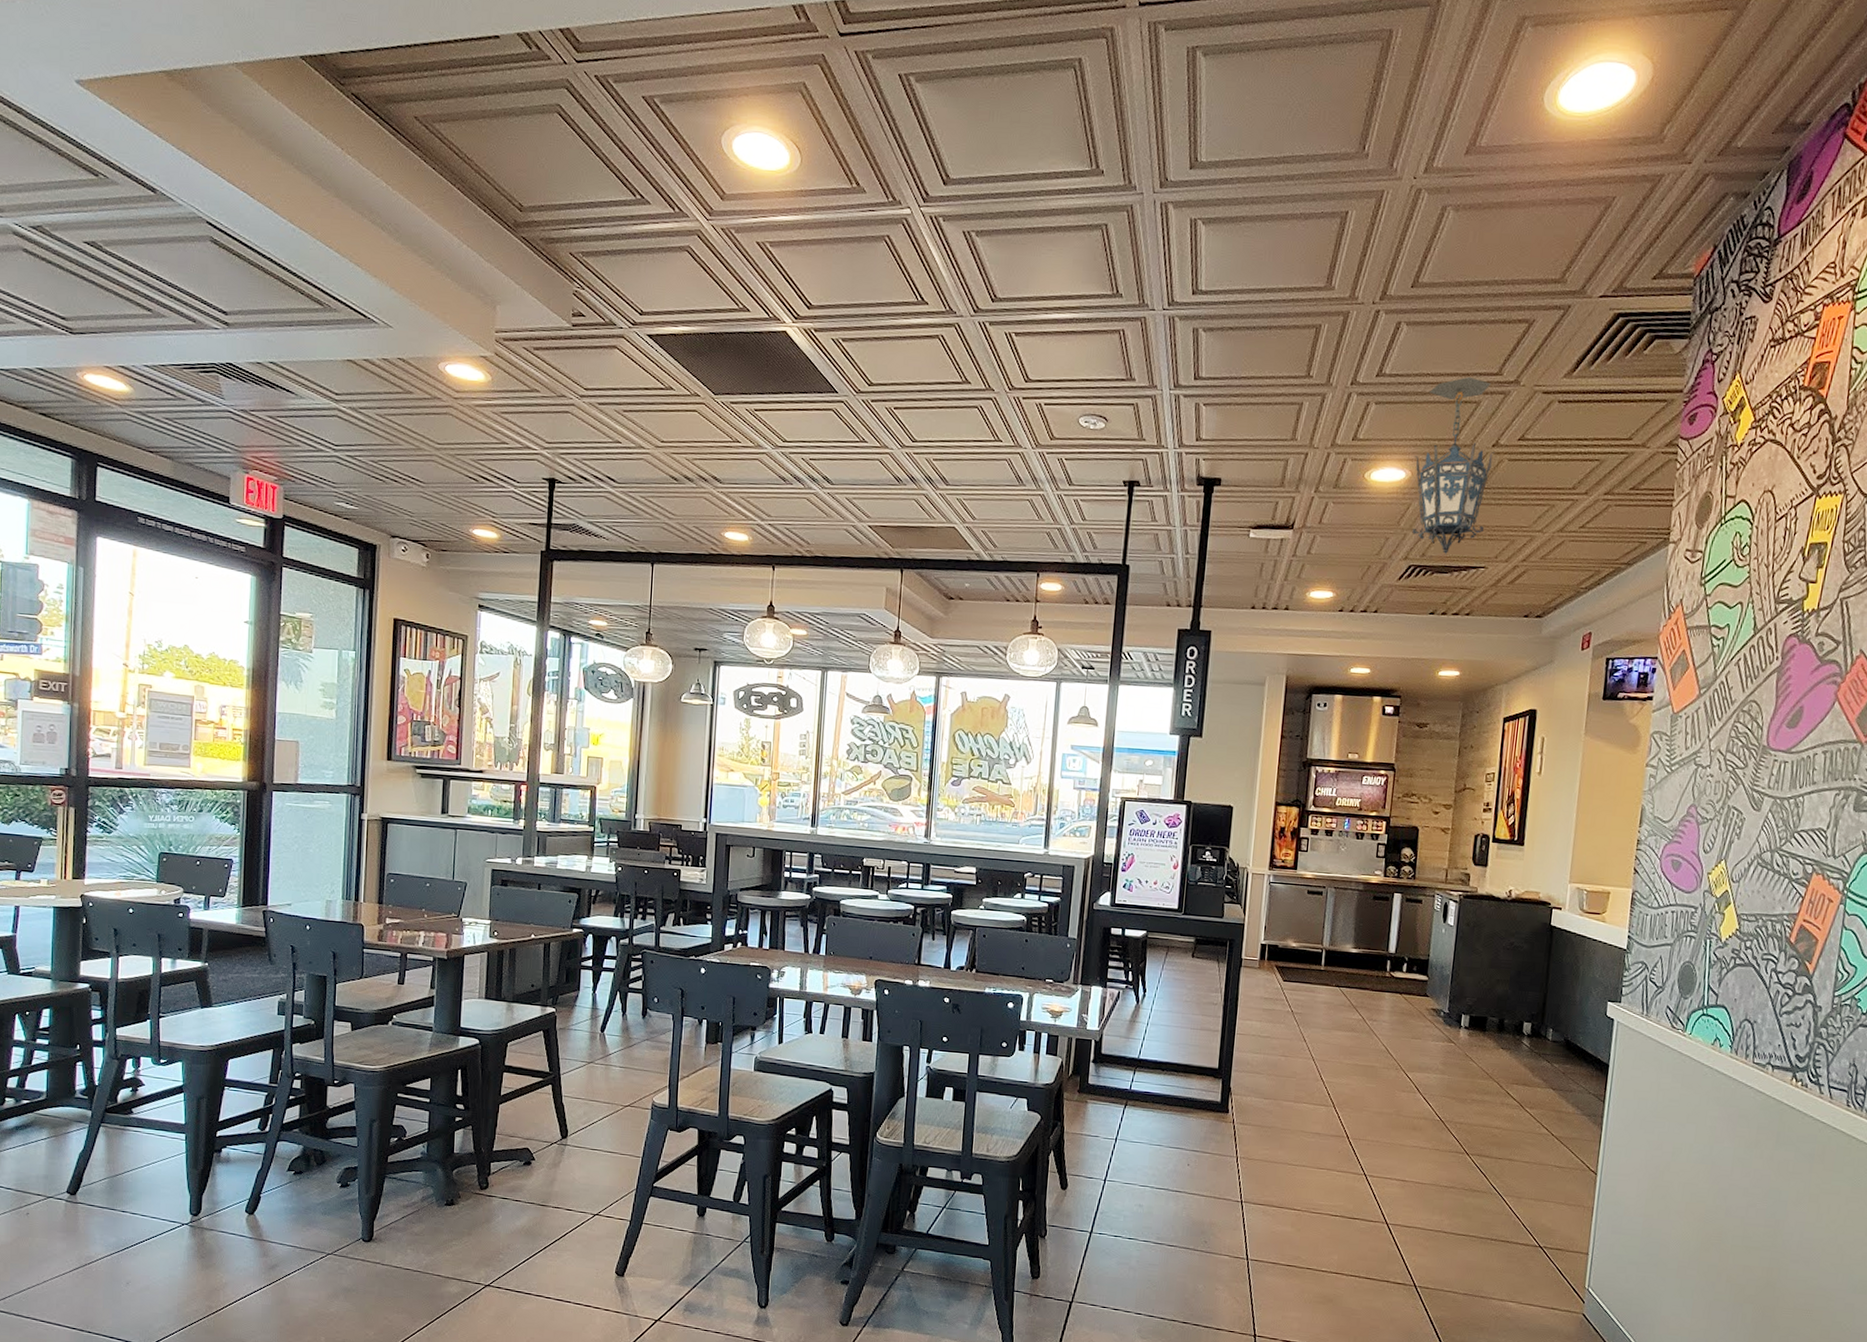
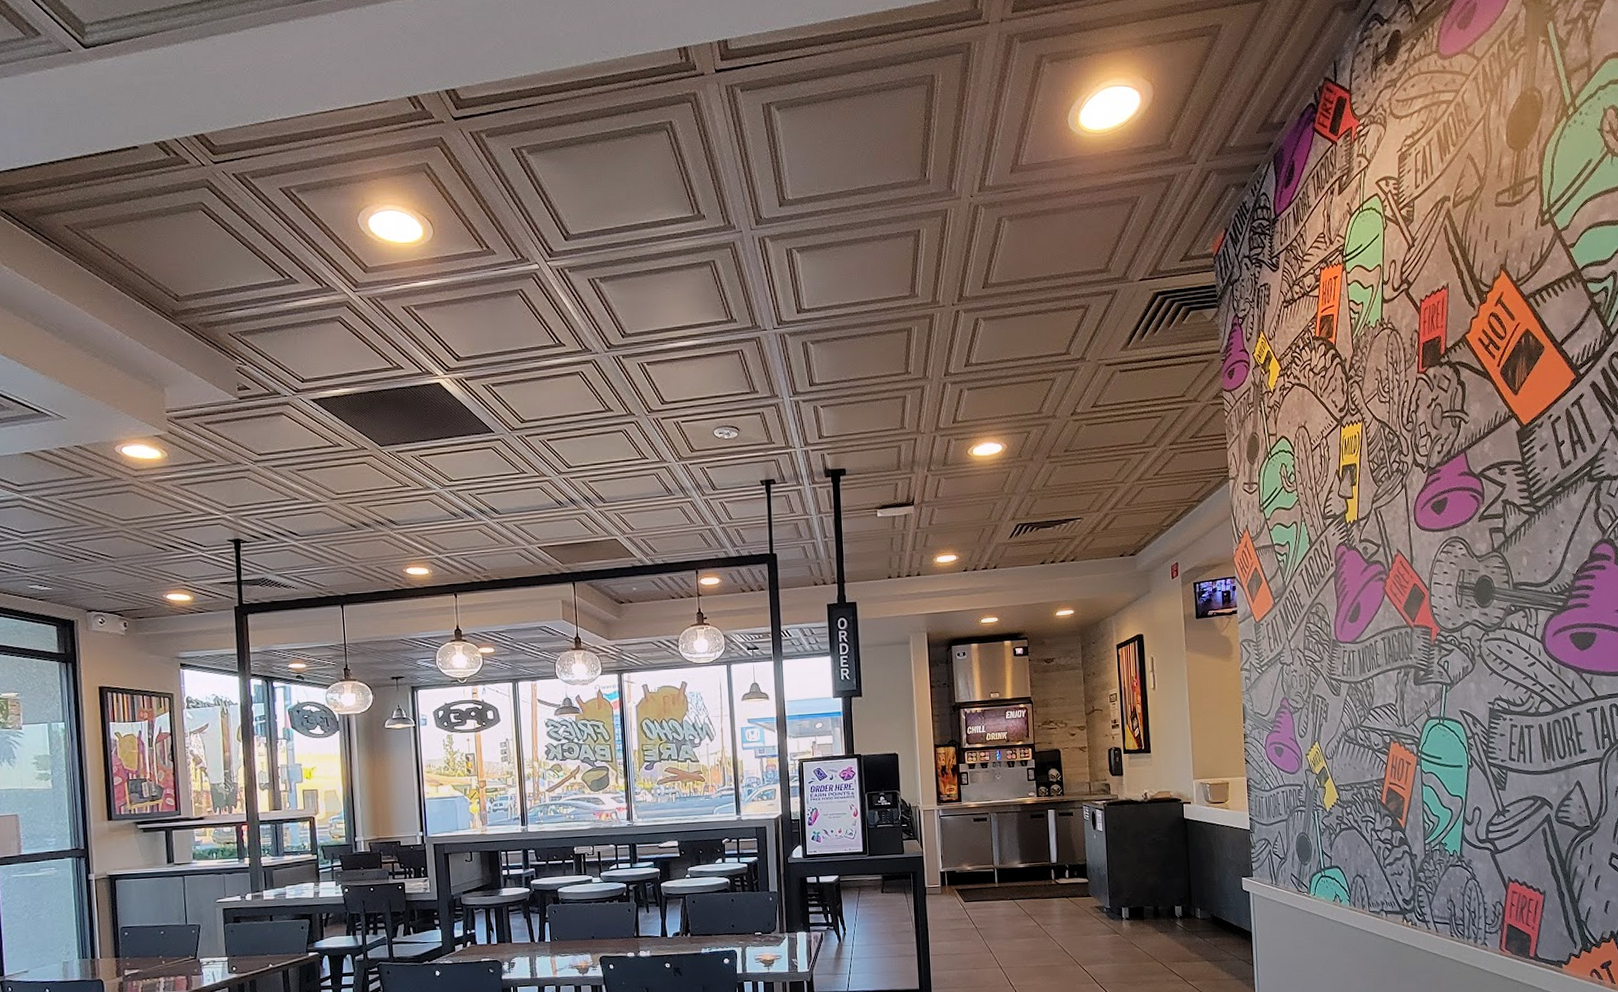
hanging lantern: present [1412,376,1494,555] -> none [1008,358,1075,512]

